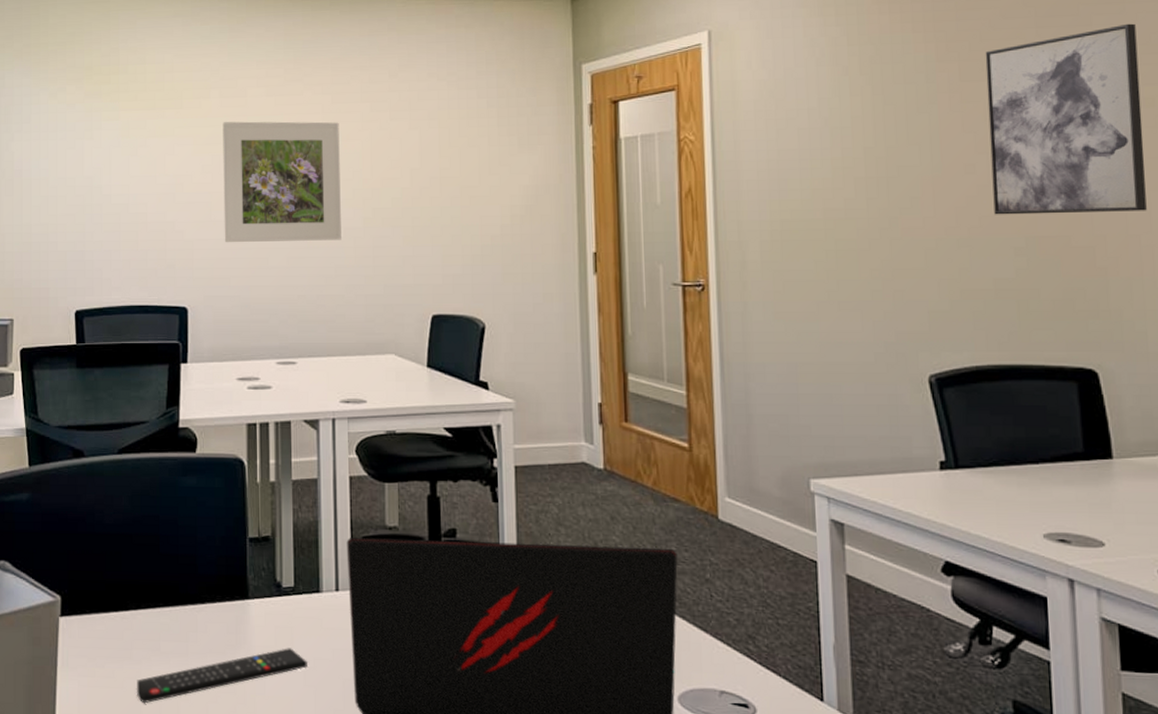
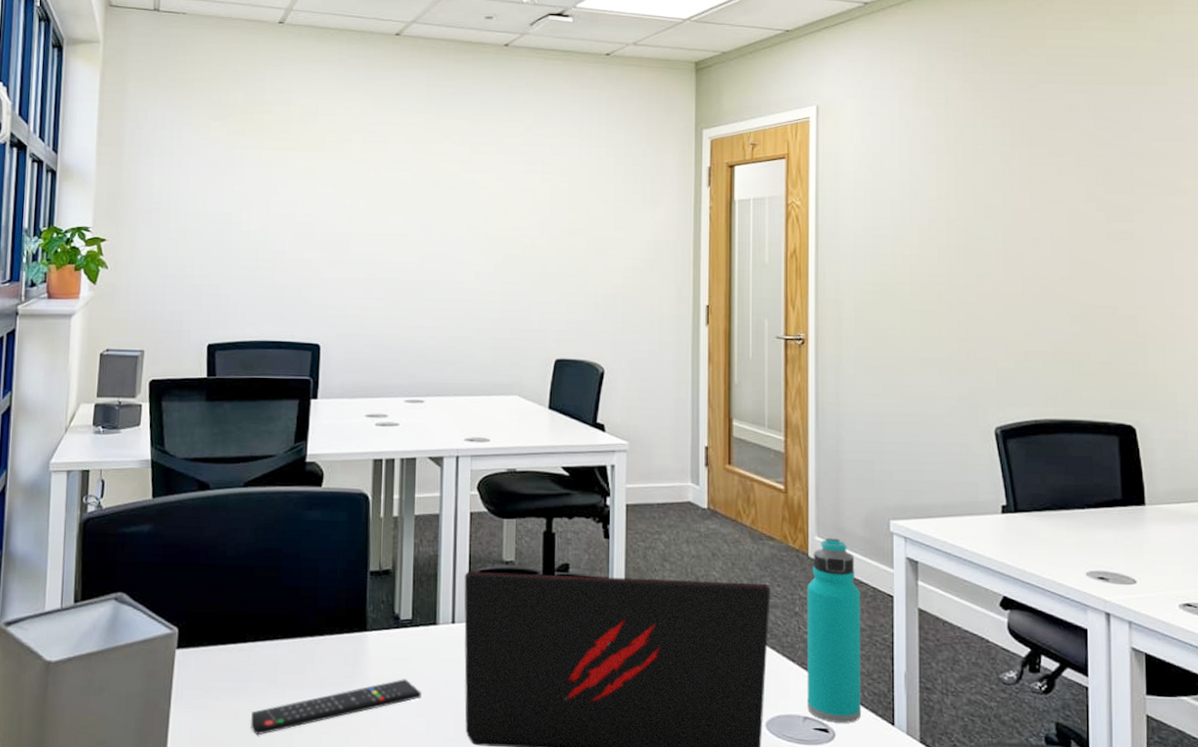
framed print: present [223,121,341,243] -> none [359,166,476,285]
water bottle: none [718,499,786,698] -> present [807,538,862,723]
wall art: present [985,23,1147,215] -> none [1052,121,1180,287]

